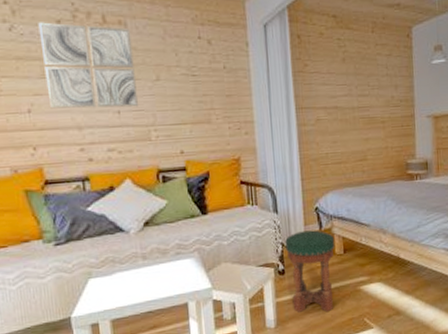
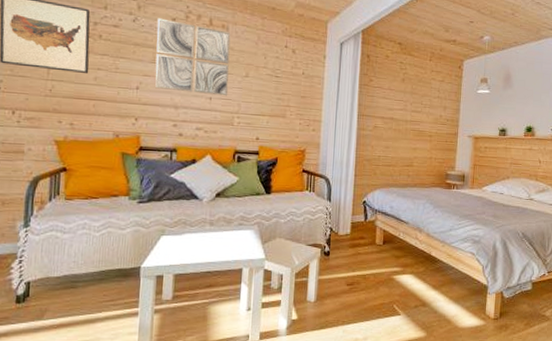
stool: present [285,230,335,313] -> none [333,220,377,295]

